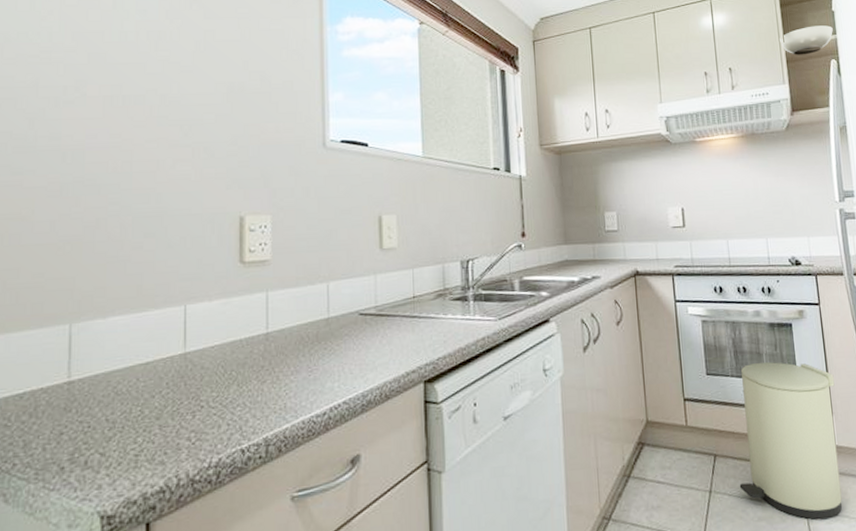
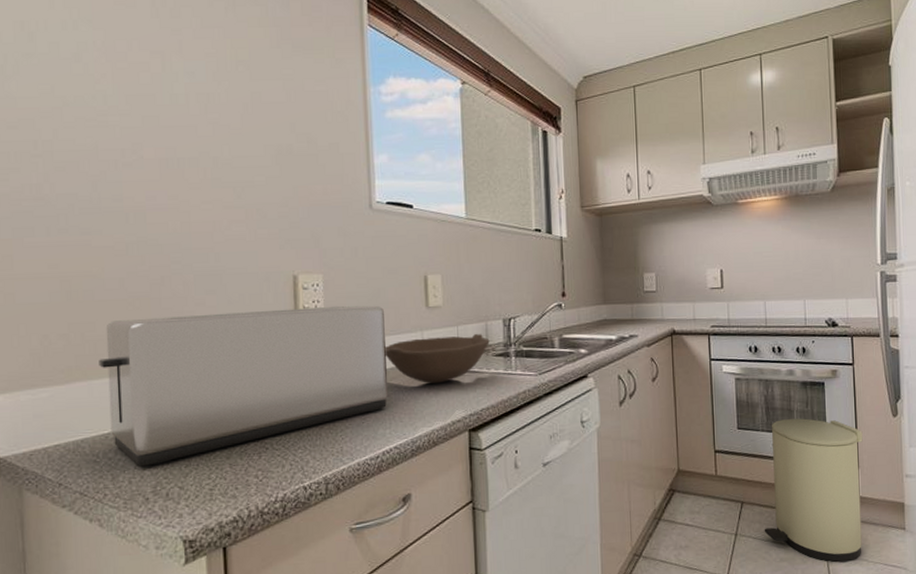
toaster: none [20,247,337,431] -> present [99,305,388,467]
bowl: none [335,276,447,332] -> present [384,333,490,384]
bowl: present [779,26,833,55] -> none [831,81,888,114]

